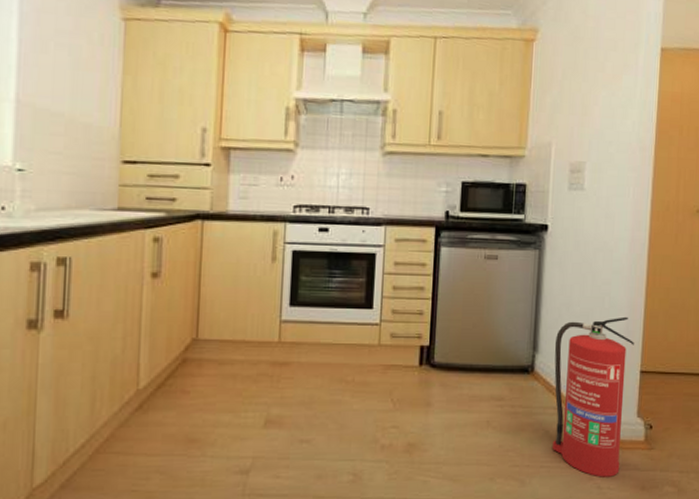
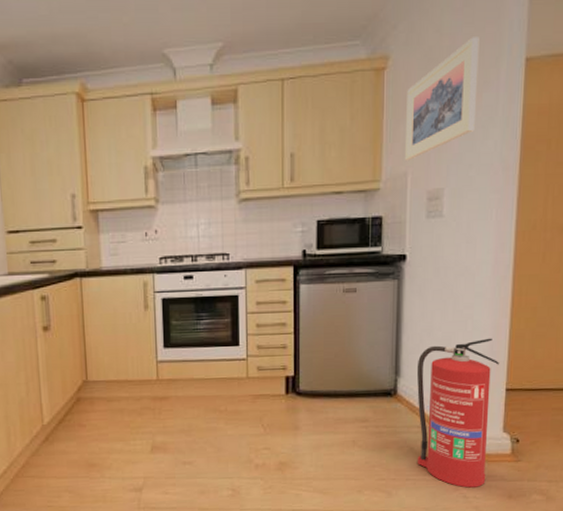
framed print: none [549,22,621,132] -> present [404,37,480,161]

